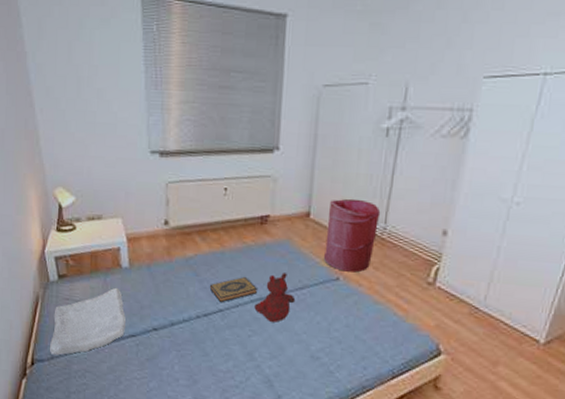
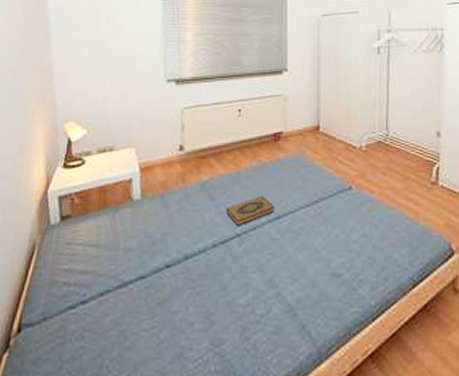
soap bar: present [49,287,126,355] -> none [41,223,135,315]
teddy bear: present [254,273,296,322] -> none [272,187,313,241]
laundry hamper: present [323,198,381,273] -> none [335,110,382,180]

